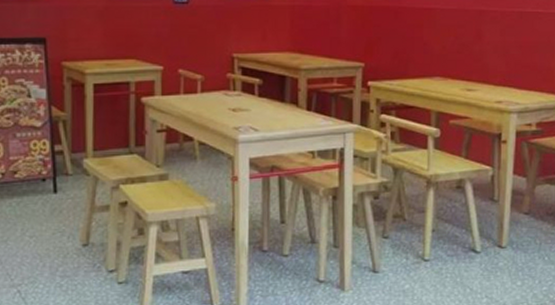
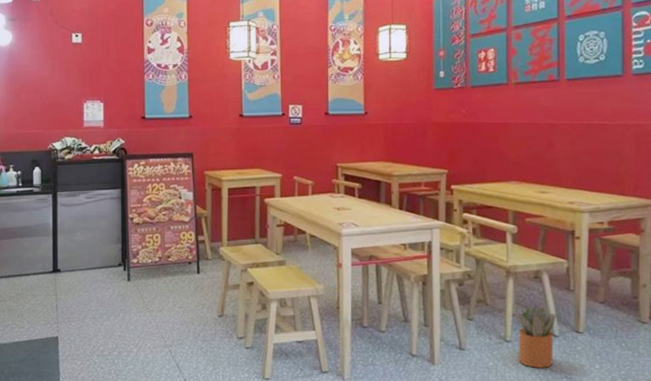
potted plant: none [437,218,479,289] -> present [517,305,557,368]

